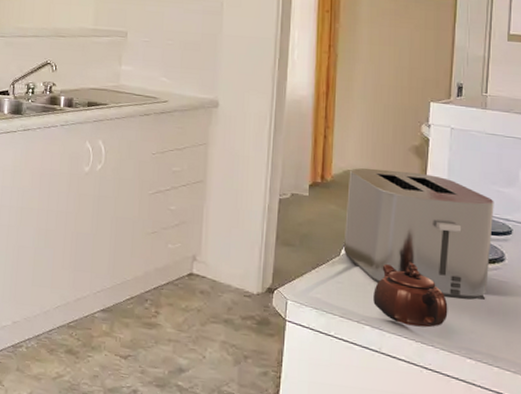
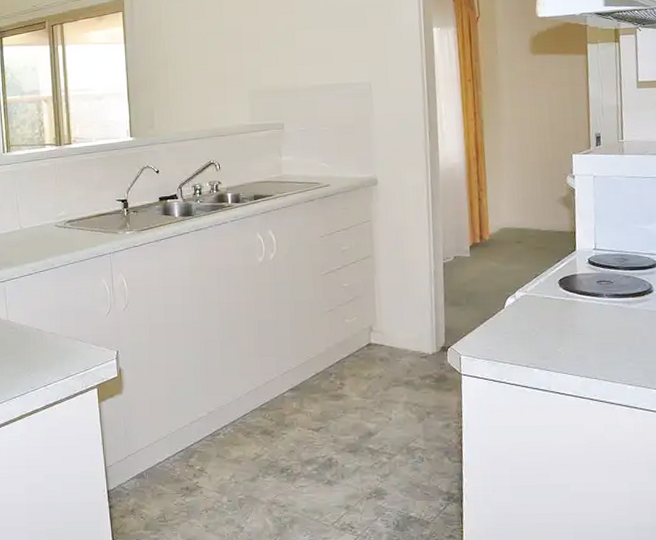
toaster: present [343,168,494,301] -> none [505,221,640,333]
teapot: present [373,262,448,328] -> none [538,305,607,363]

